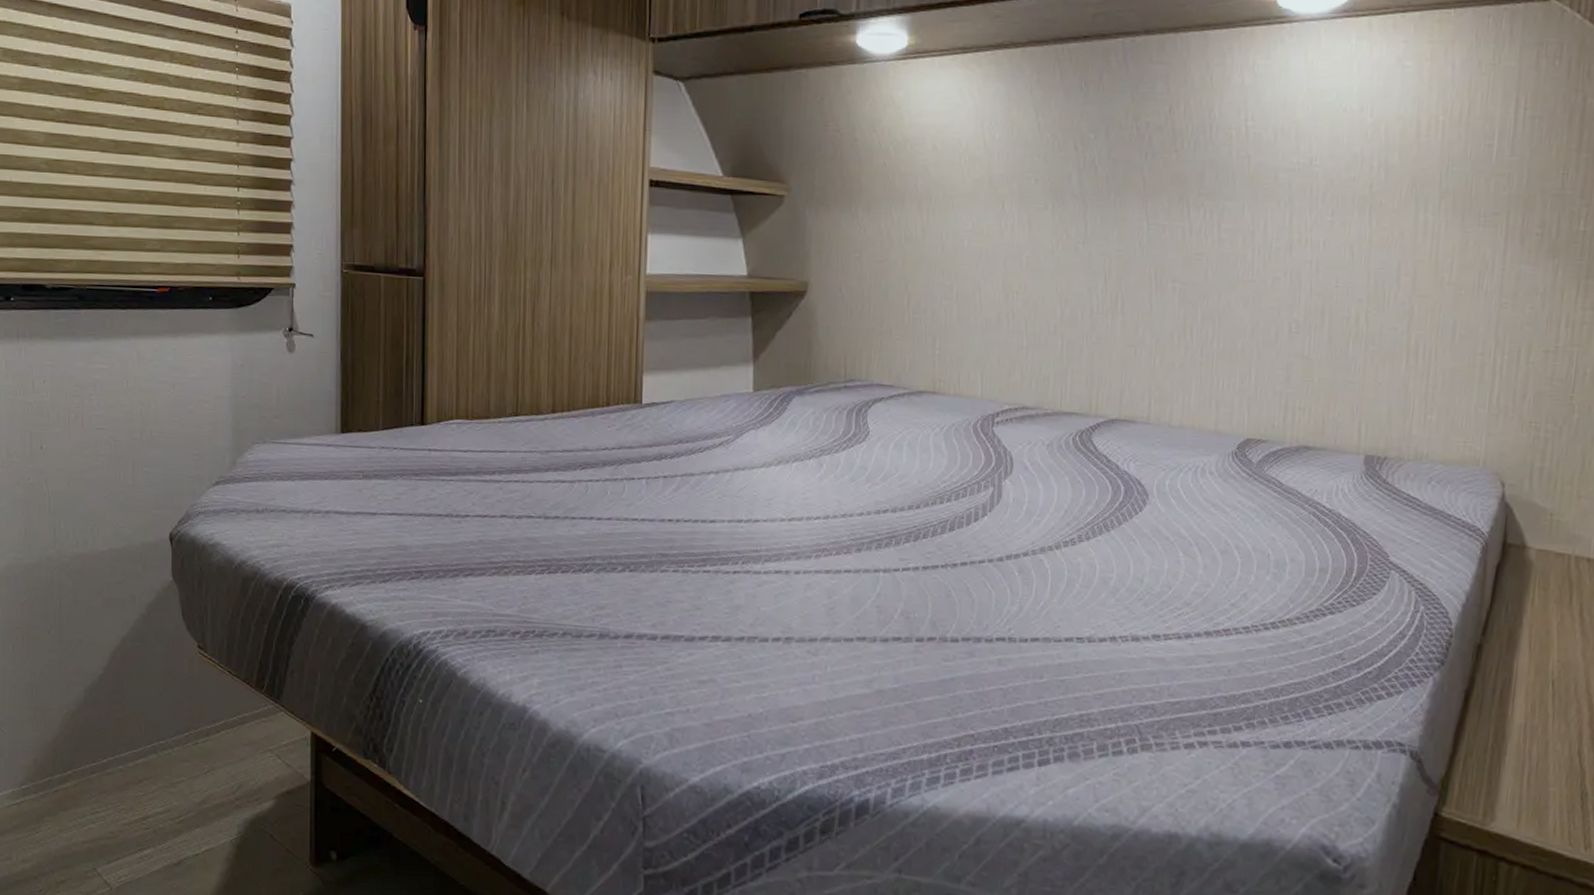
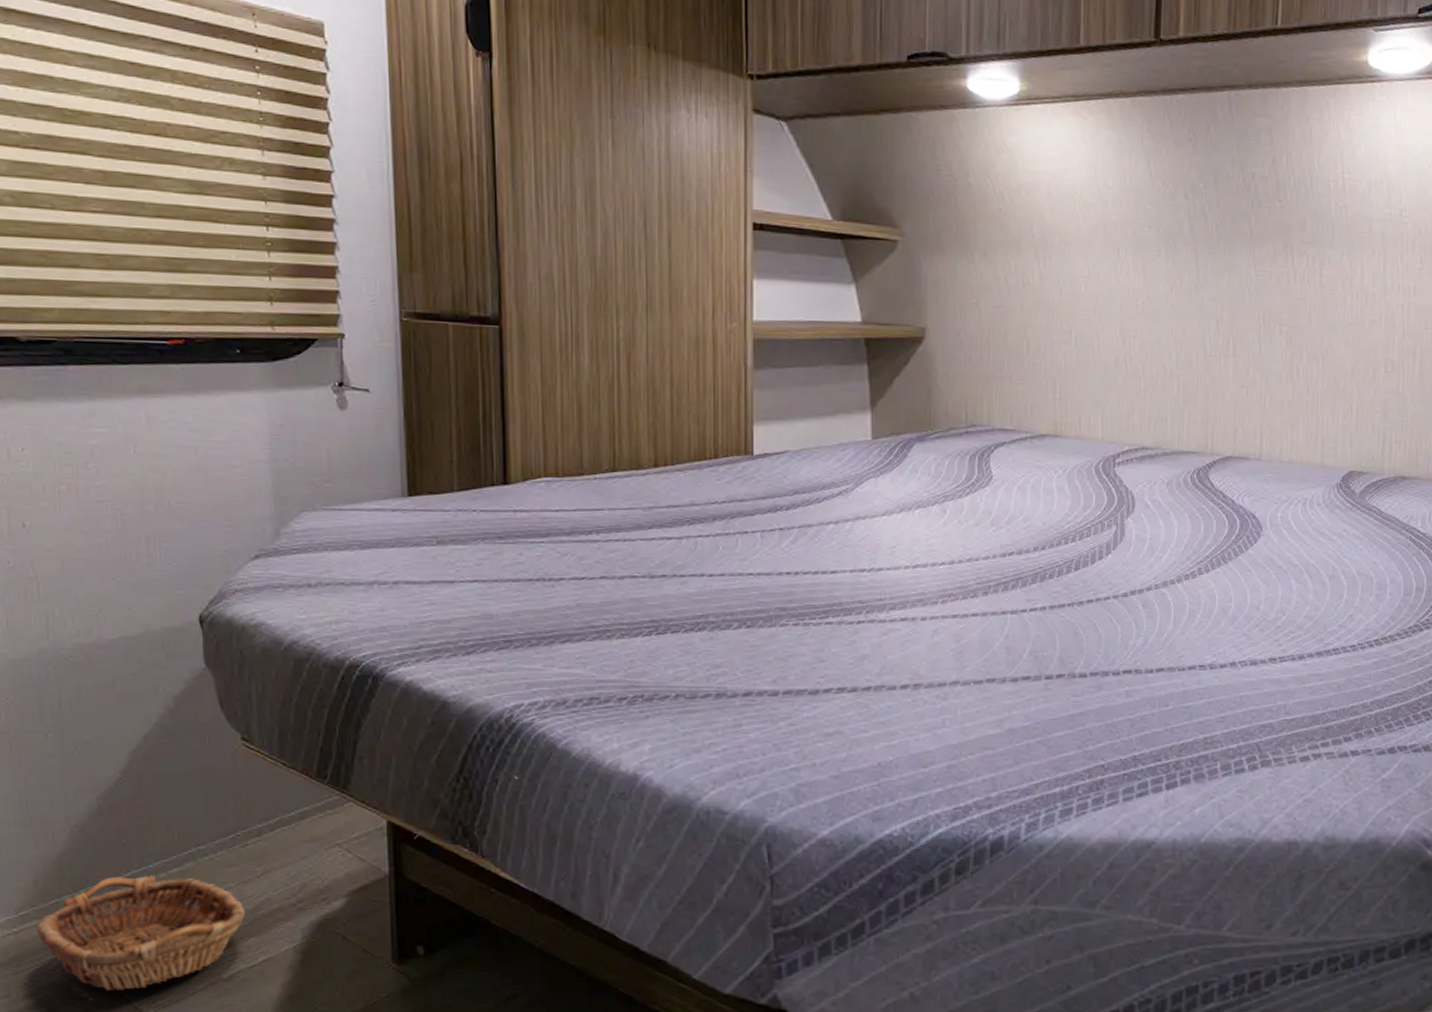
basket: none [34,762,194,865] -> present [36,874,246,990]

